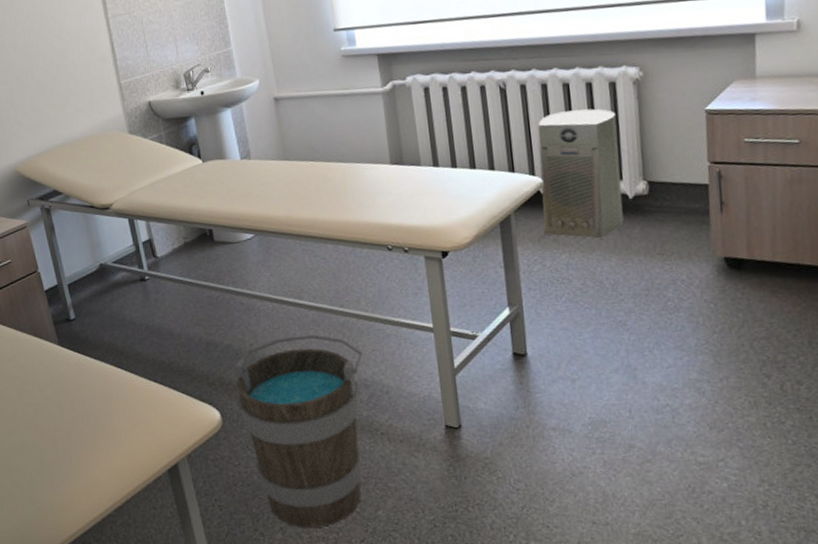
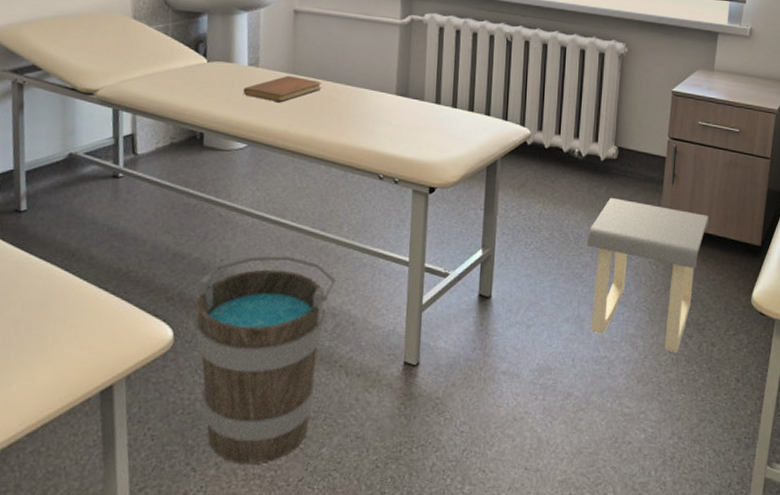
notebook: none [240,162,315,190] -> present [243,75,322,102]
air purifier: present [538,109,624,239] -> none [524,71,601,194]
stool: none [626,237,774,395] -> present [587,198,709,353]

